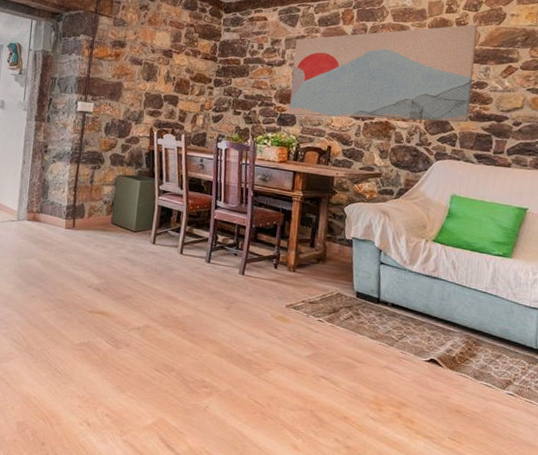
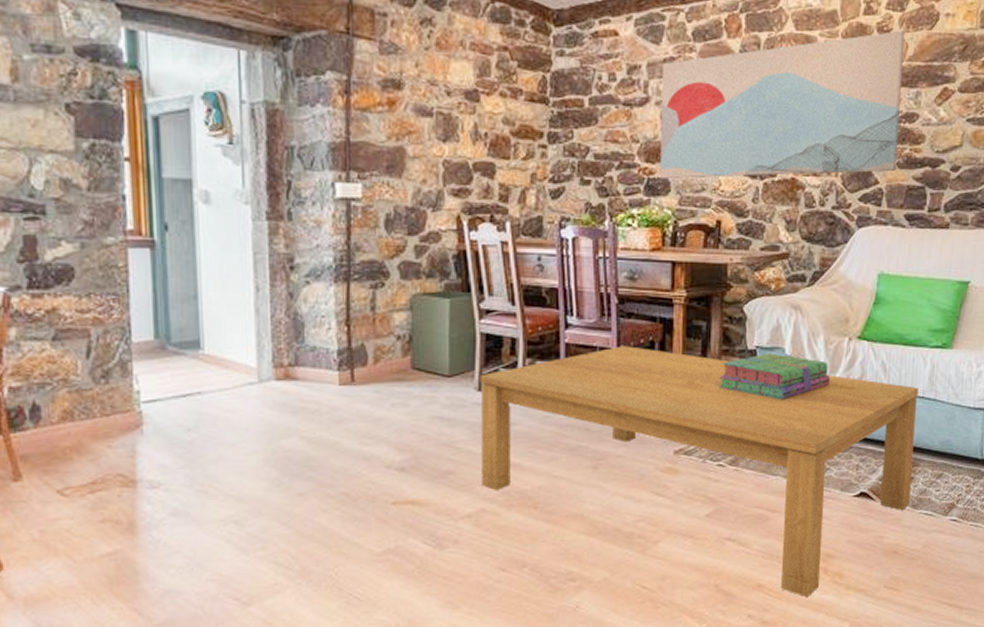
coffee table: none [149,225,482,435] -> present [480,346,919,598]
stack of books: none [323,243,410,279] -> present [719,353,831,400]

